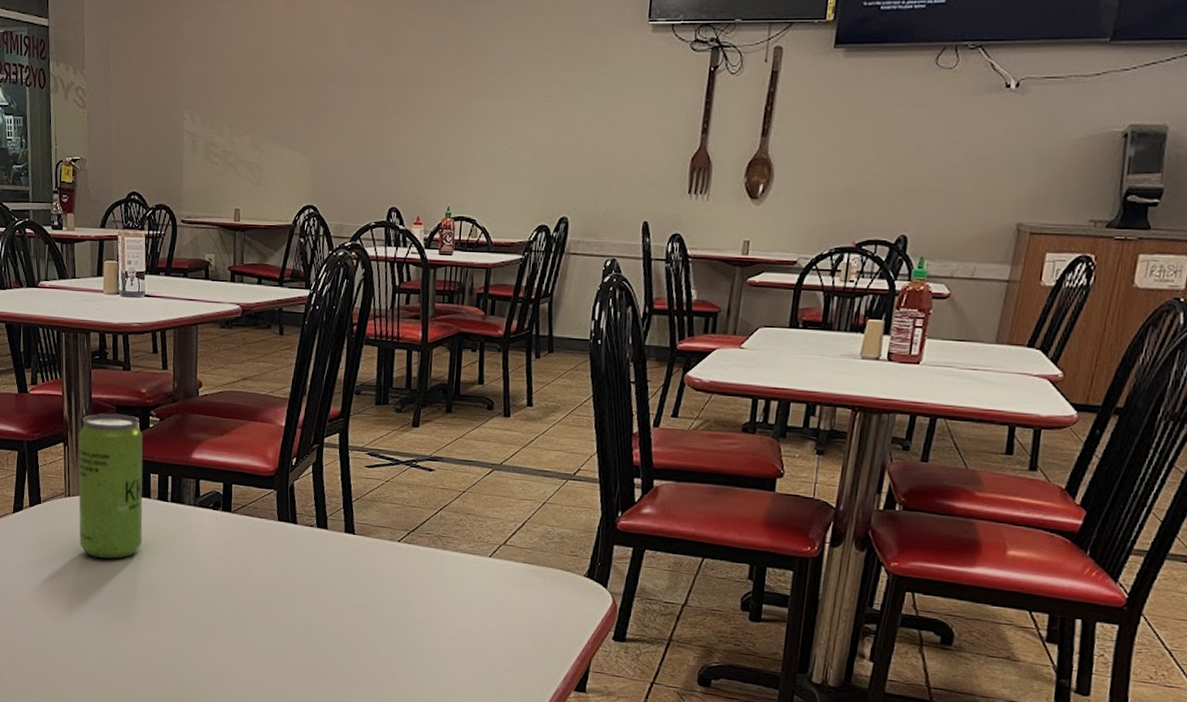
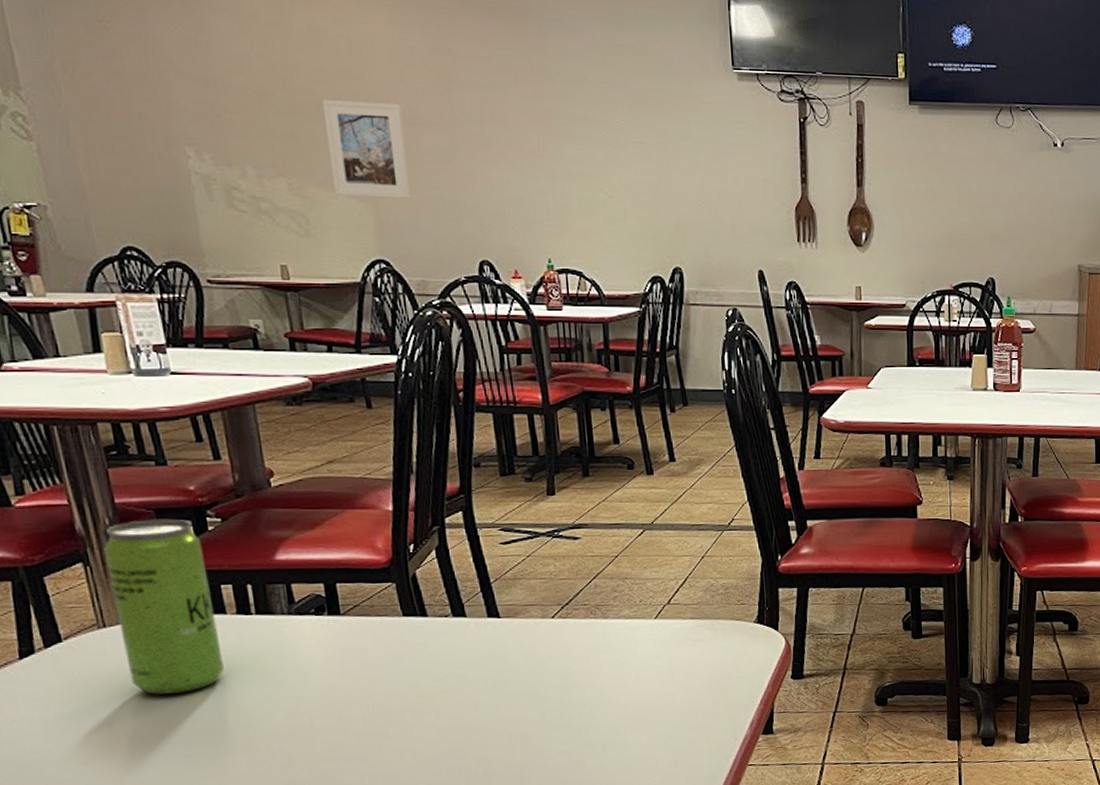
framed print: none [284,68,347,152] -> present [323,100,412,198]

